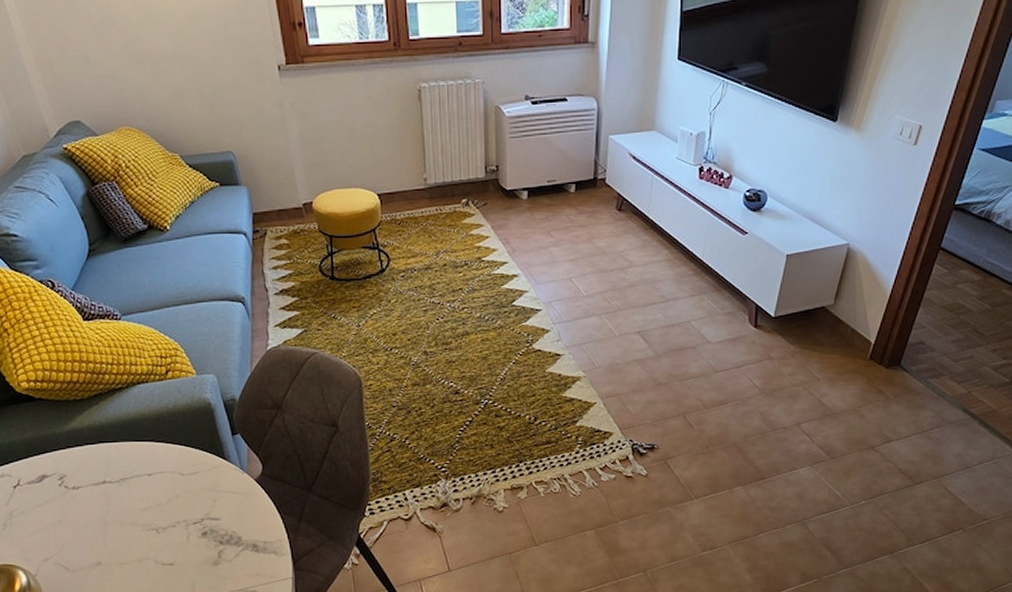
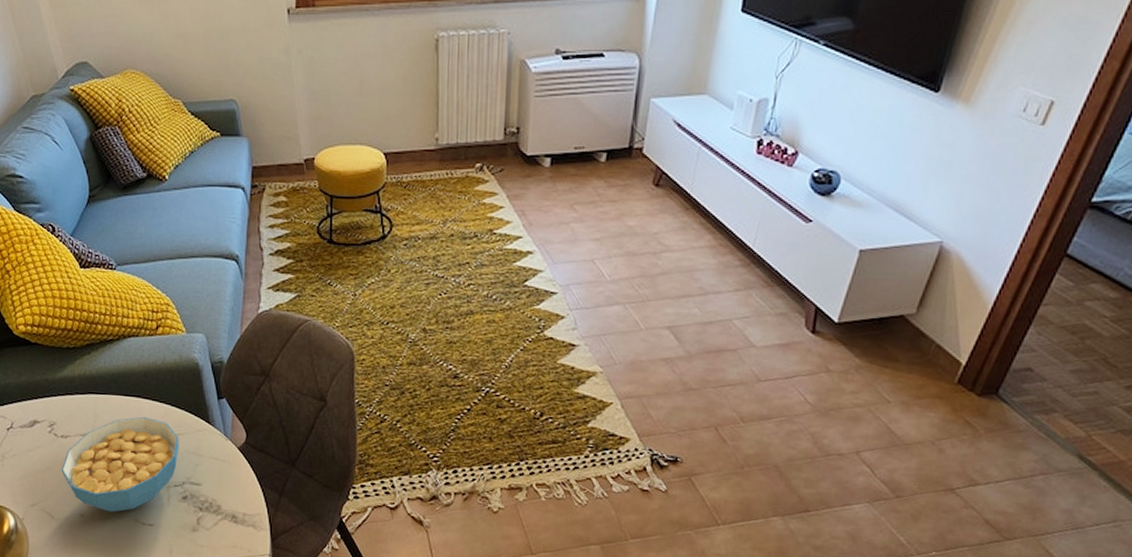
cereal bowl: none [74,459,196,557] -> present [61,416,179,512]

